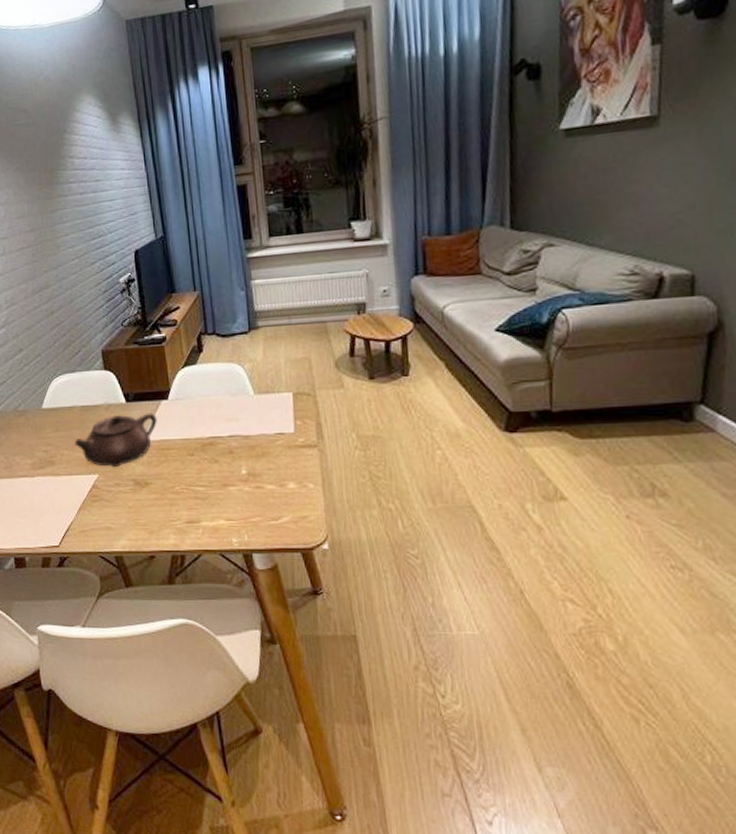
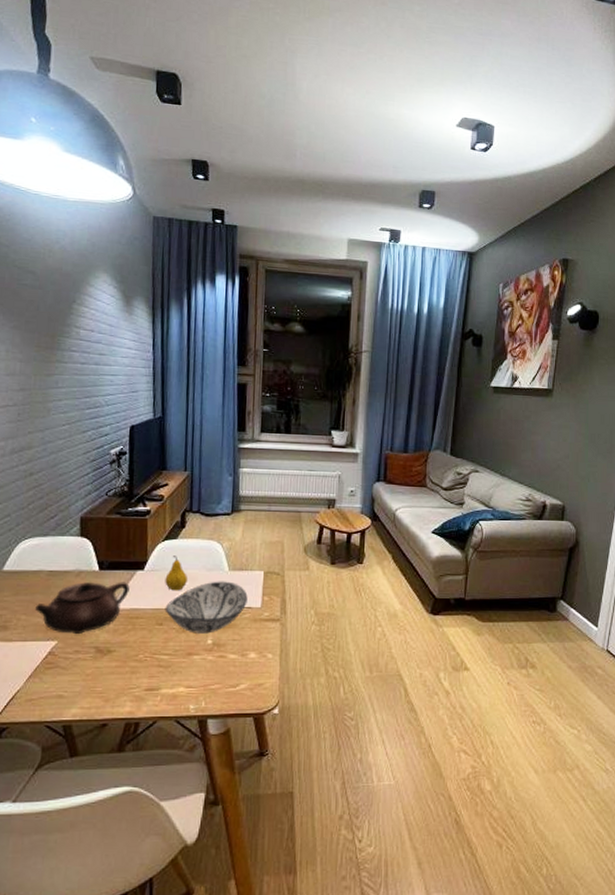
fruit: none [190,382,214,420] -> present [165,556,189,591]
decorative bowl: none [194,406,279,463] -> present [165,581,248,634]

